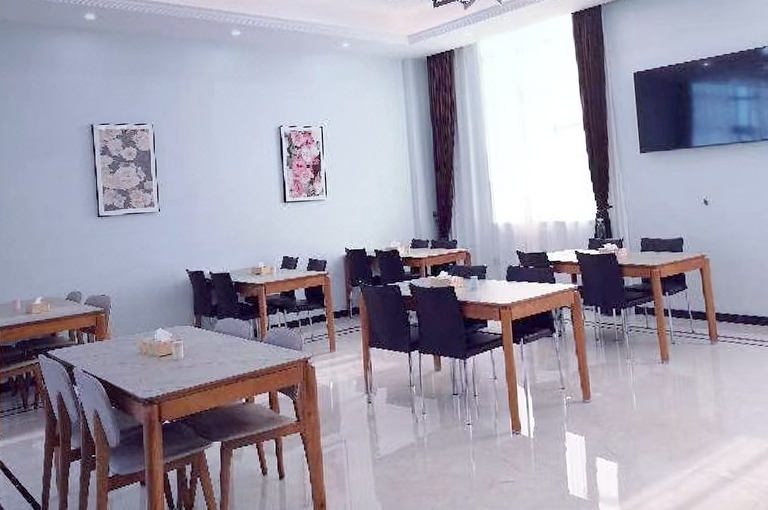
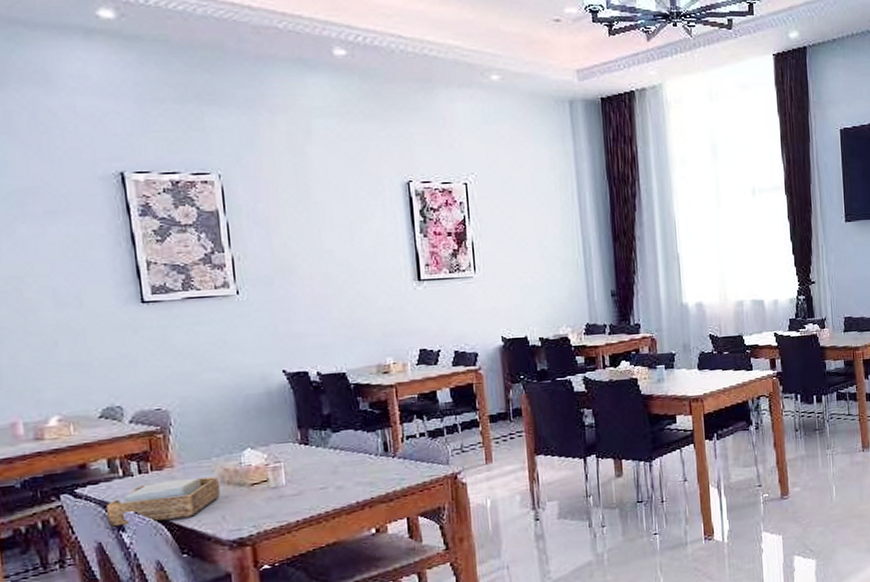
napkin holder: none [66,348,140,381] -> present [106,477,221,527]

